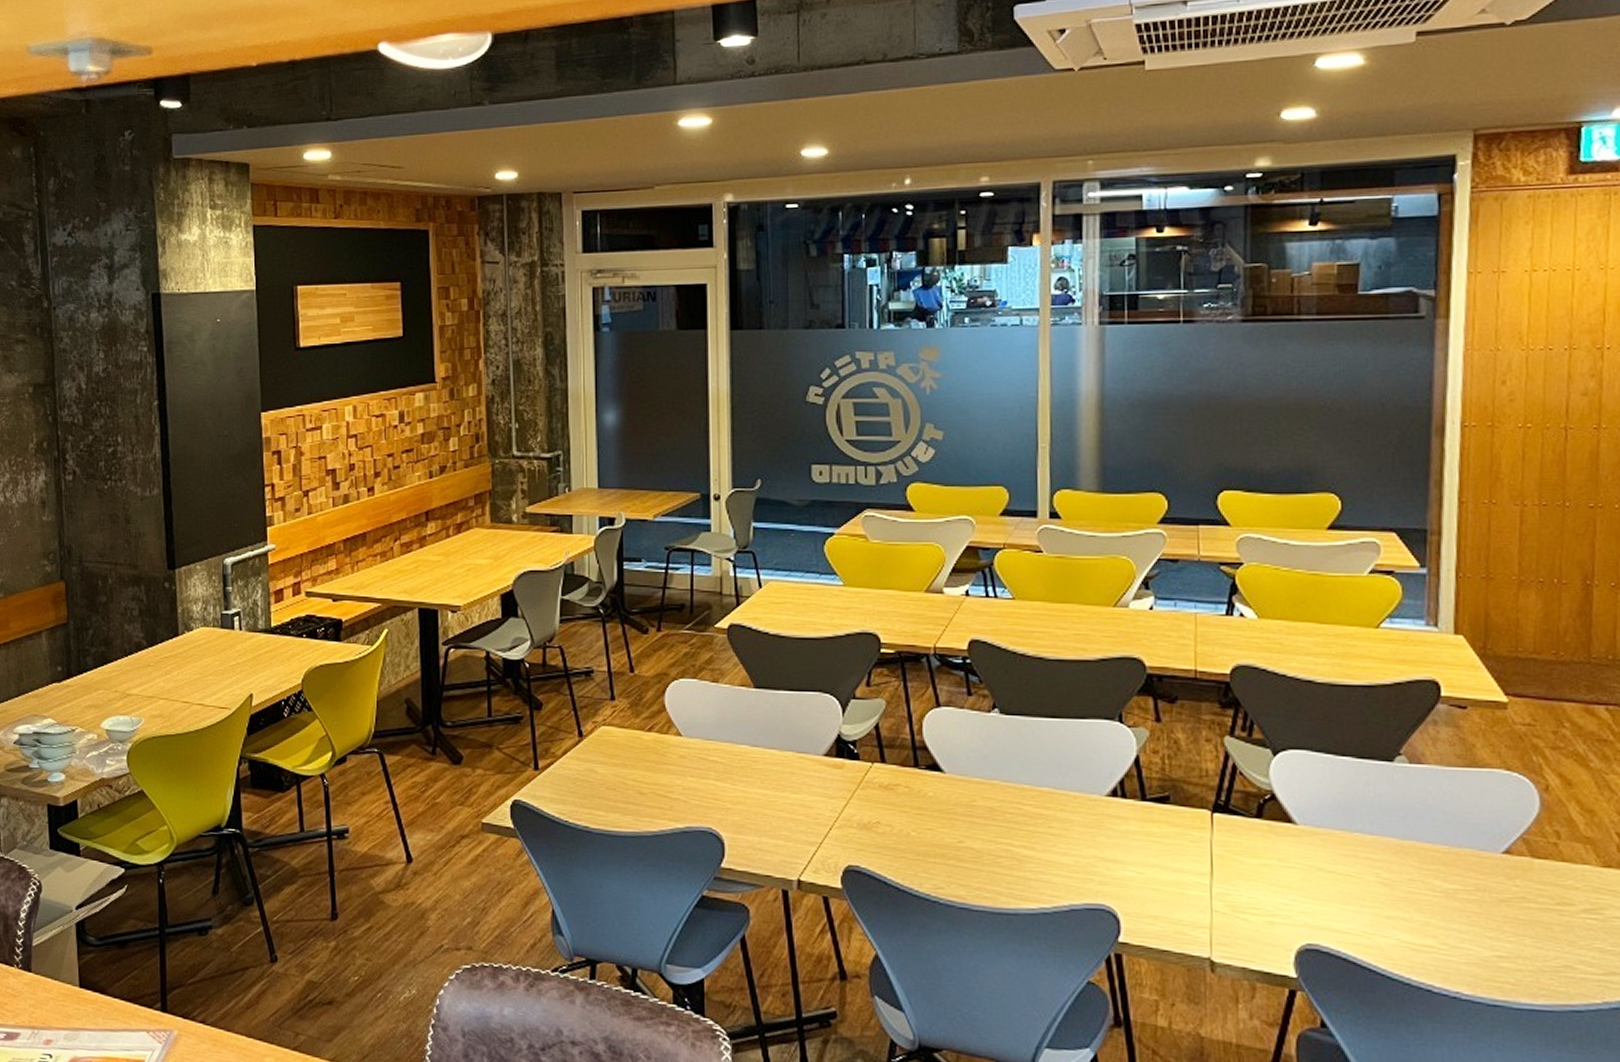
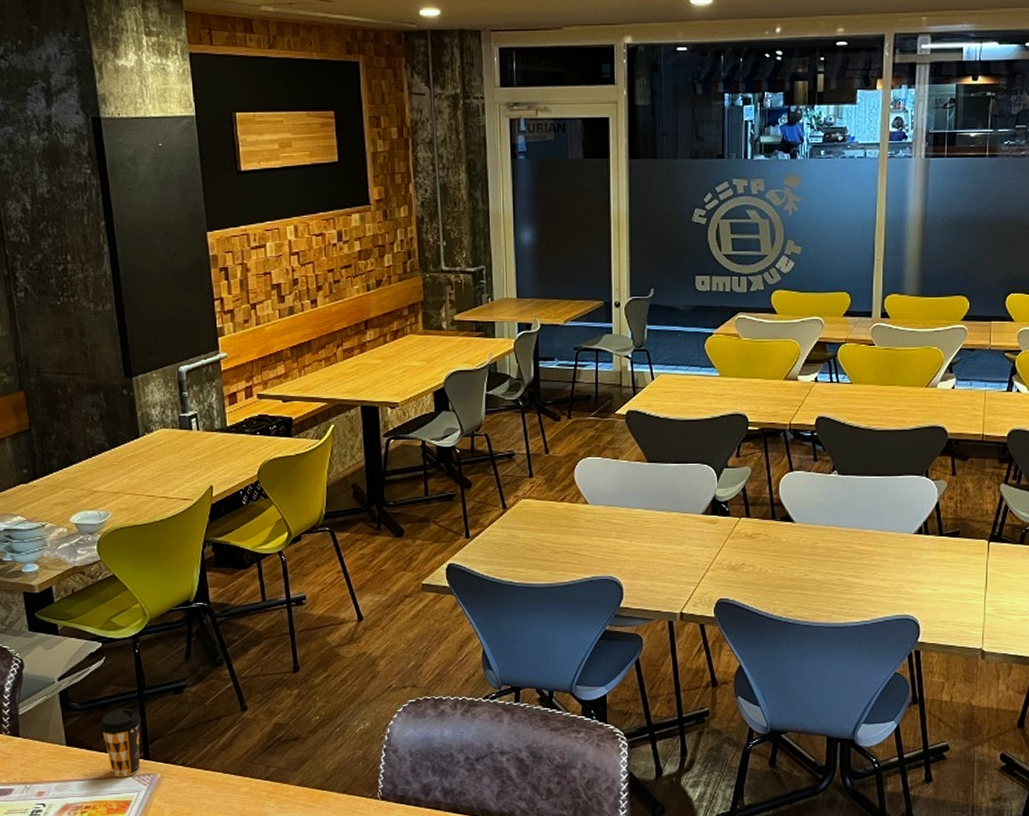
coffee cup: none [115,948,161,1032] -> present [99,708,141,778]

